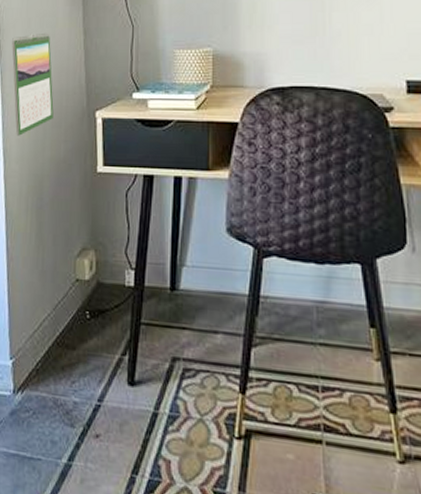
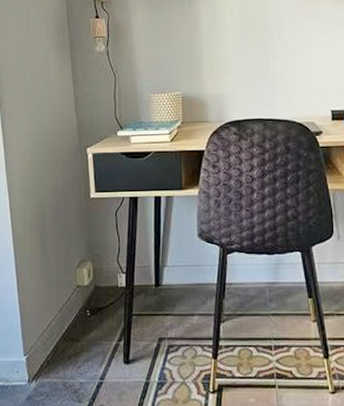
calendar: present [12,32,54,136] -> none [10,84,50,173]

